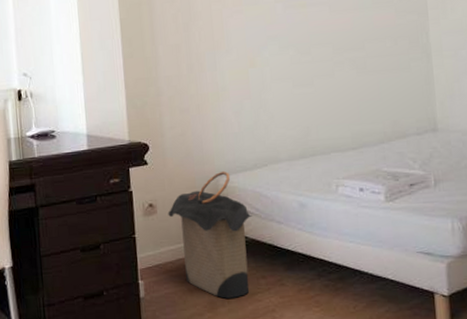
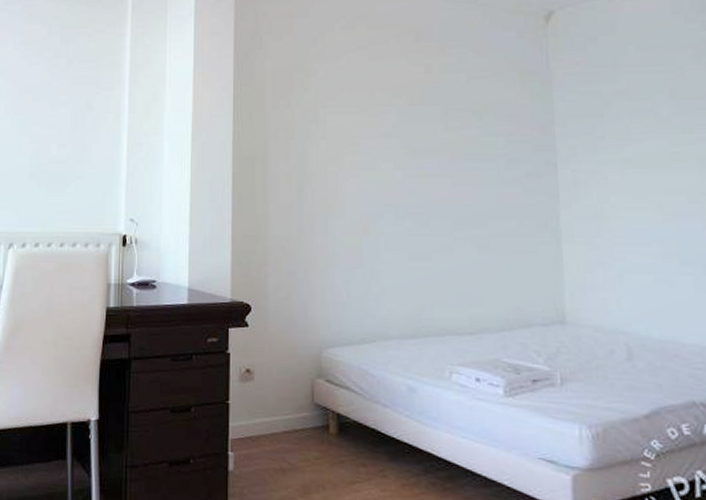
laundry hamper: present [168,170,252,299] -> none [265,342,356,485]

